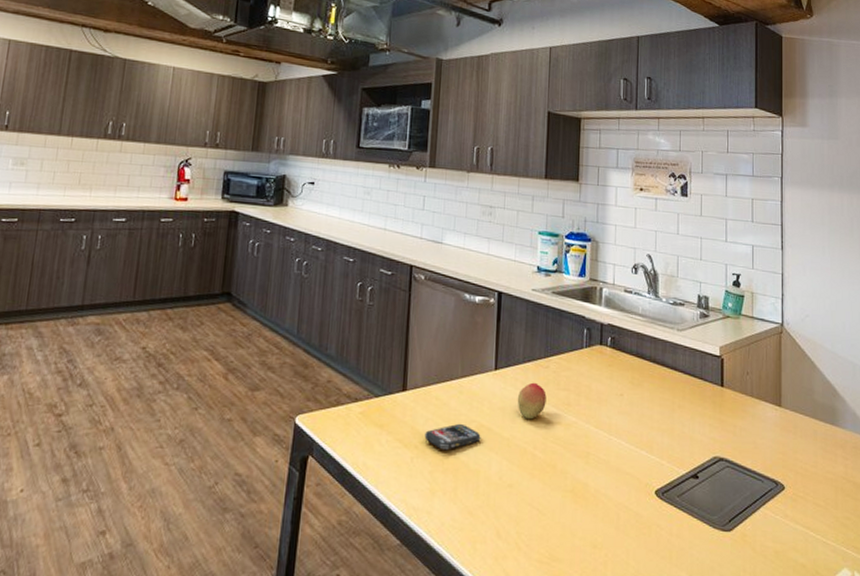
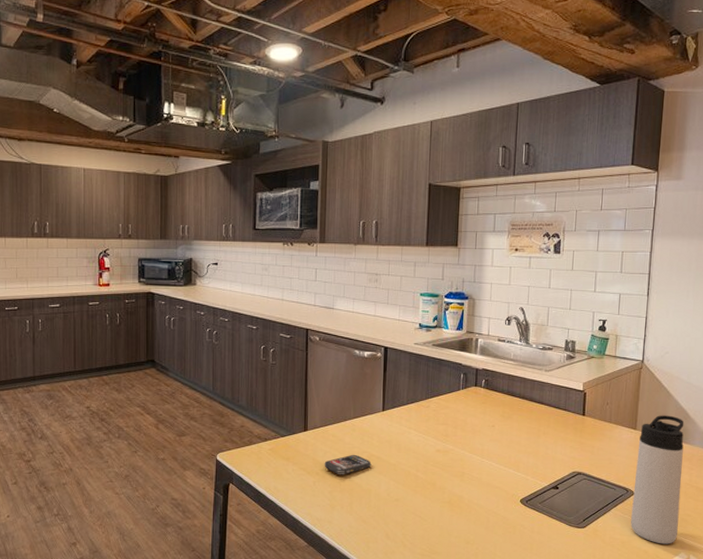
fruit: present [517,382,547,420] -> none [402,419,428,449]
thermos bottle: none [783,390,837,557] -> present [631,415,684,544]

